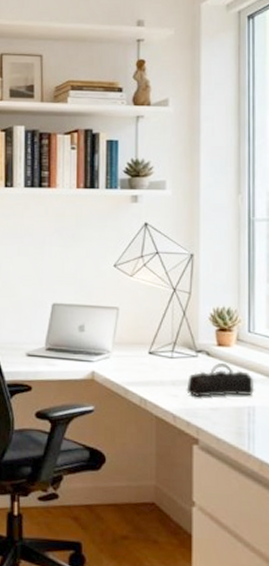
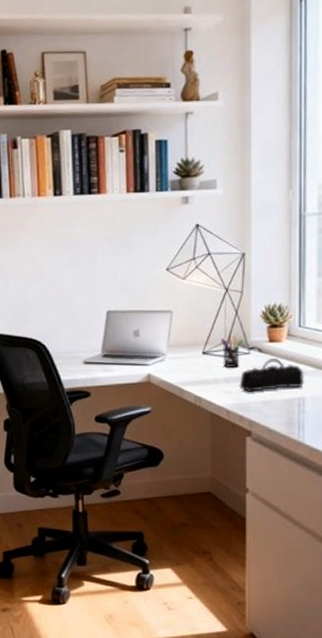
pen holder: none [167,336,190,370] -> present [220,335,243,367]

